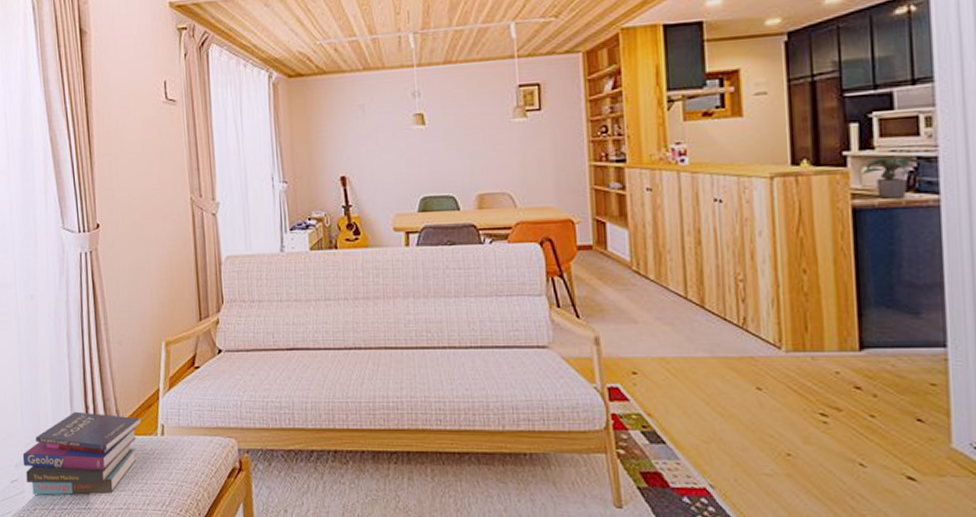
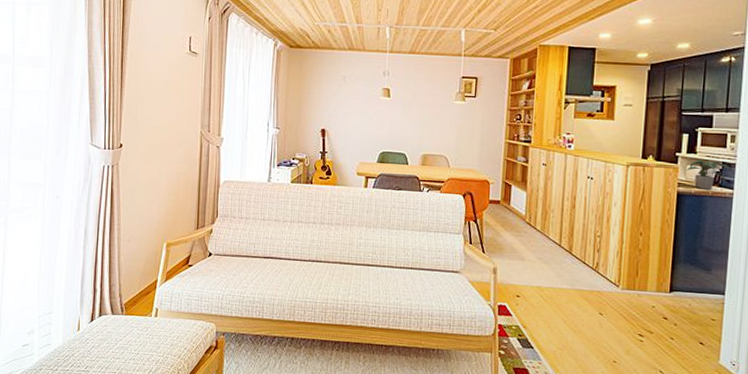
books: present [22,411,141,495] -> none [35,292,139,360]

